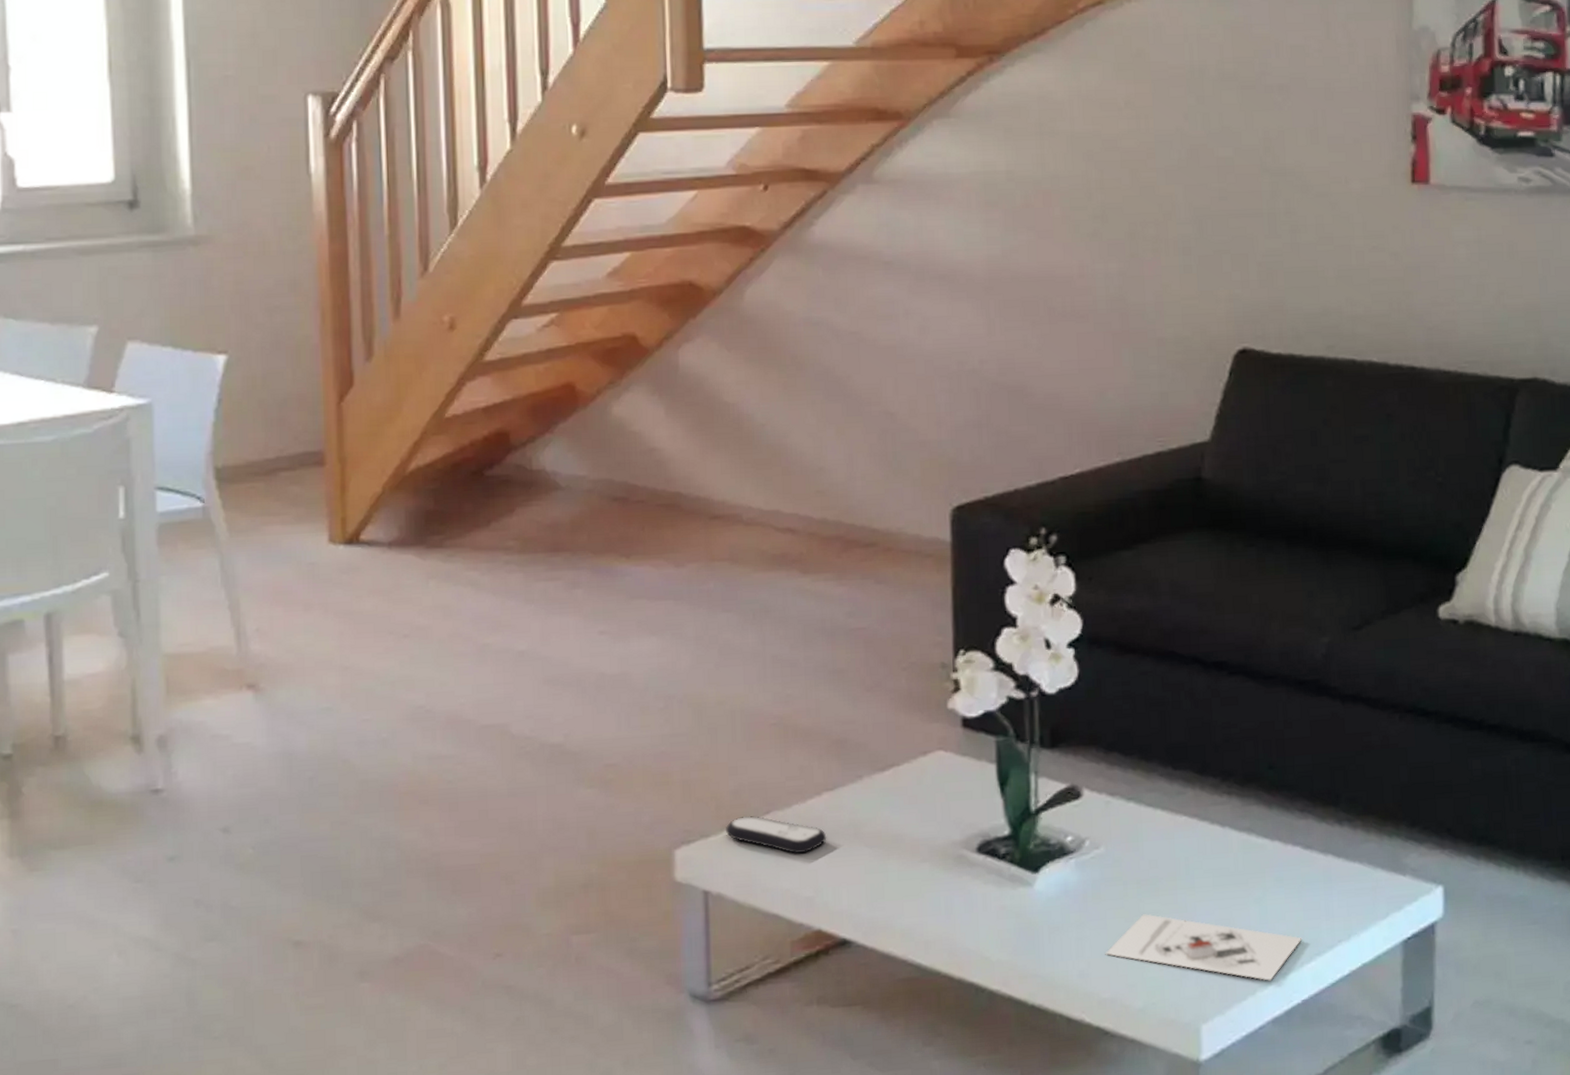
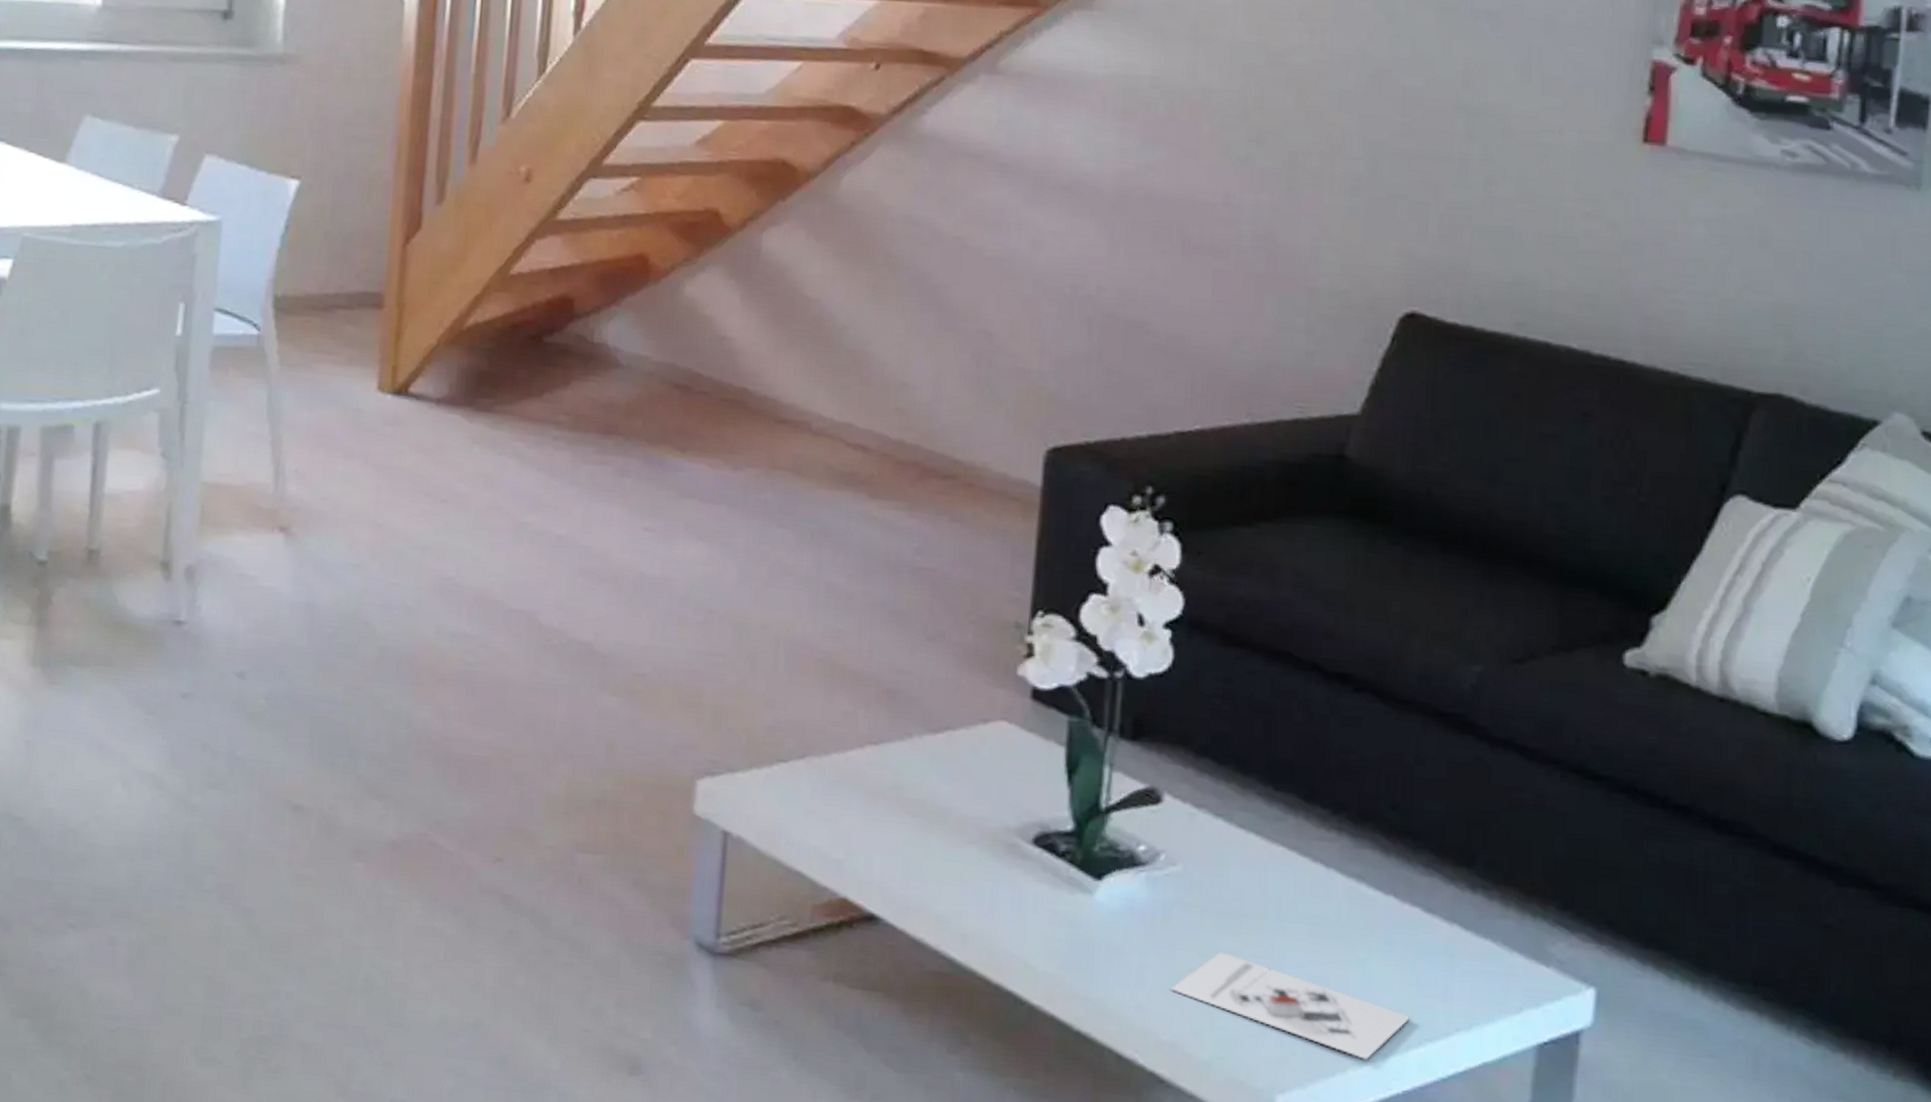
remote control: present [725,815,827,854] -> none [754,756,865,810]

